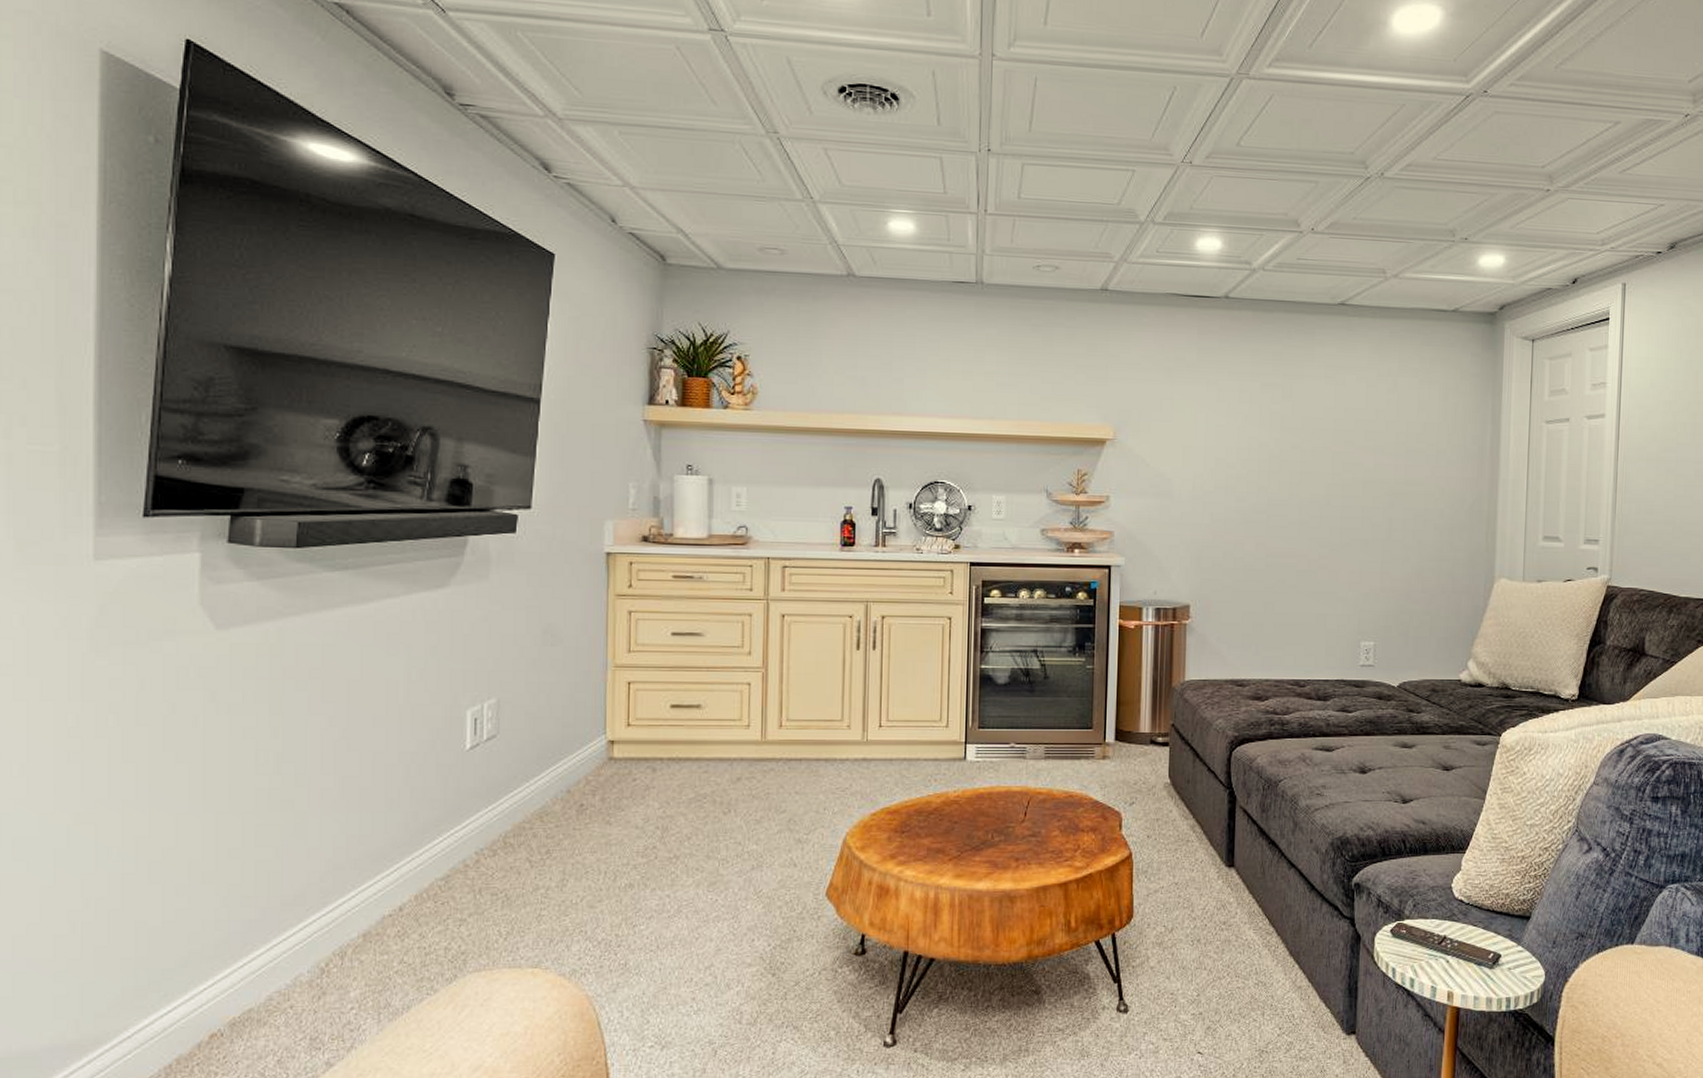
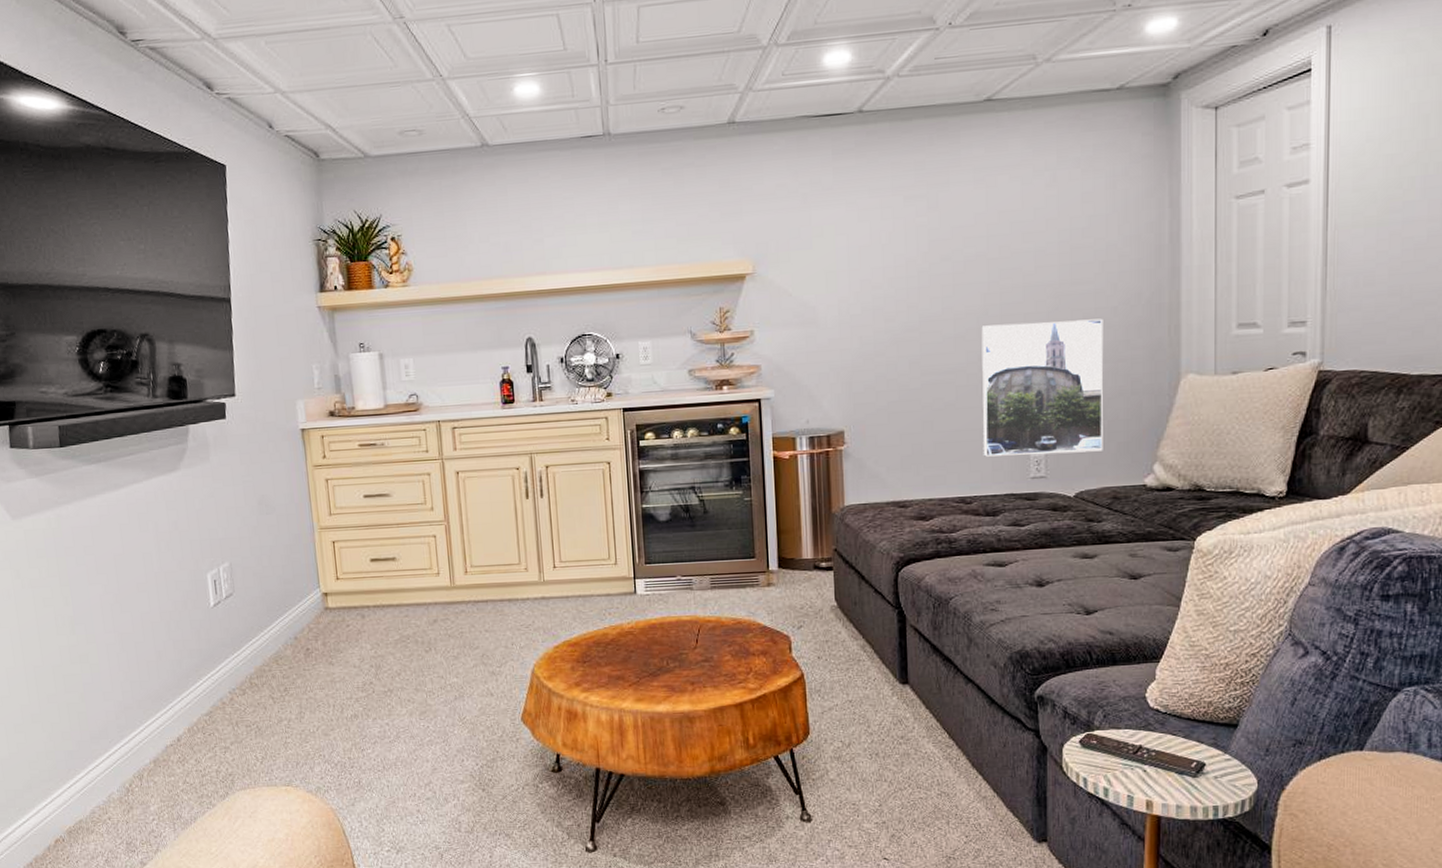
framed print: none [1318,515,1431,645] -> present [981,318,1104,457]

